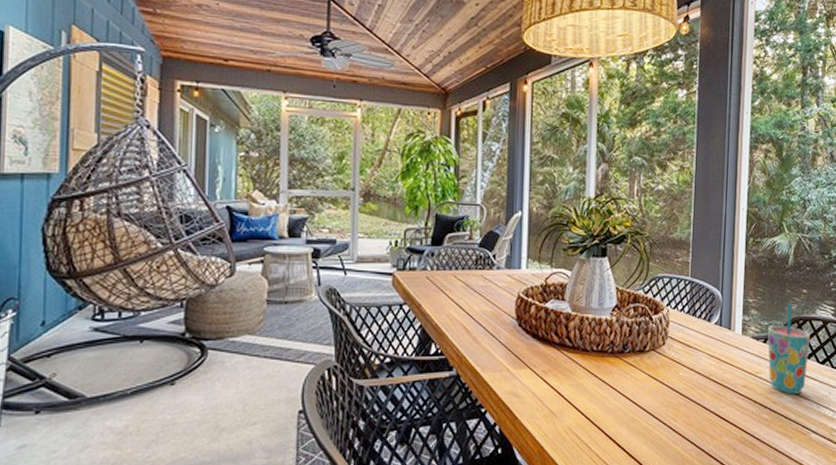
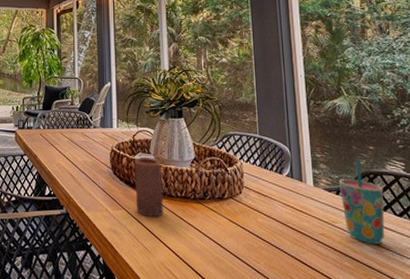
candle: none [543,305,577,375] -> present [135,157,164,217]

